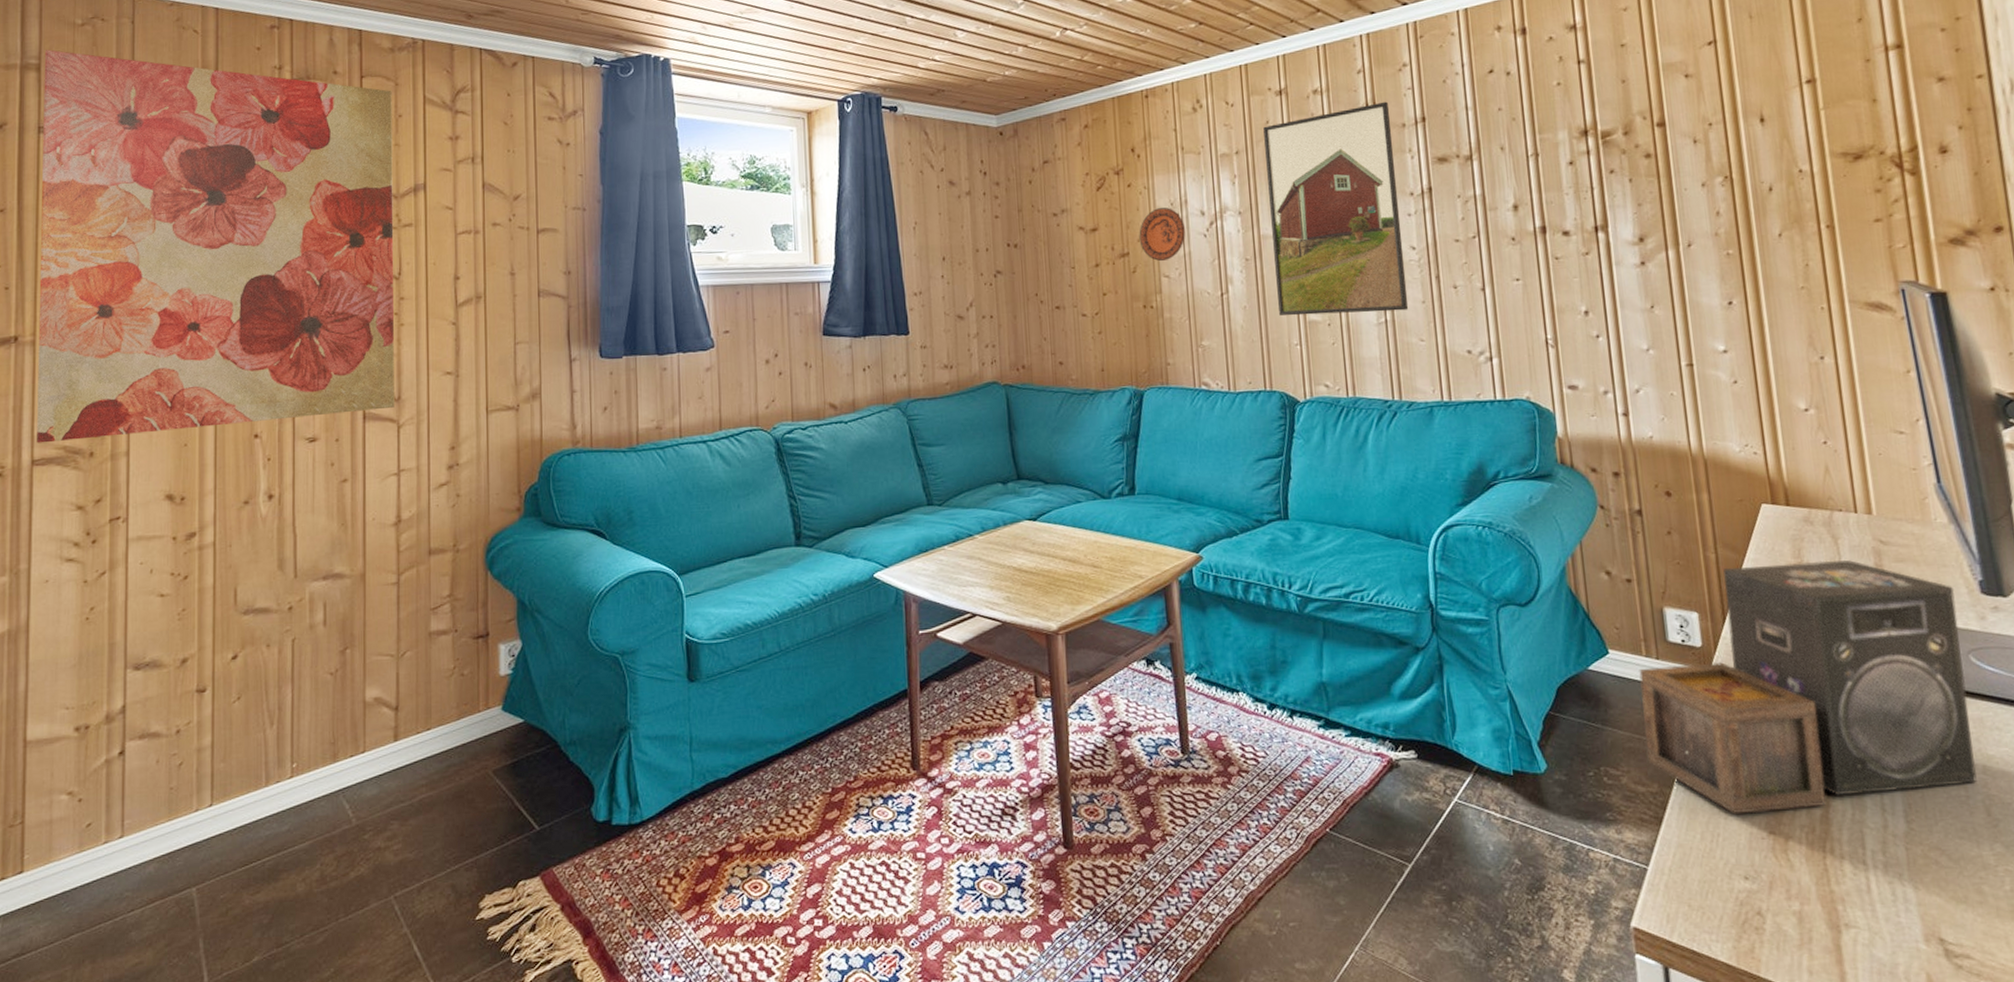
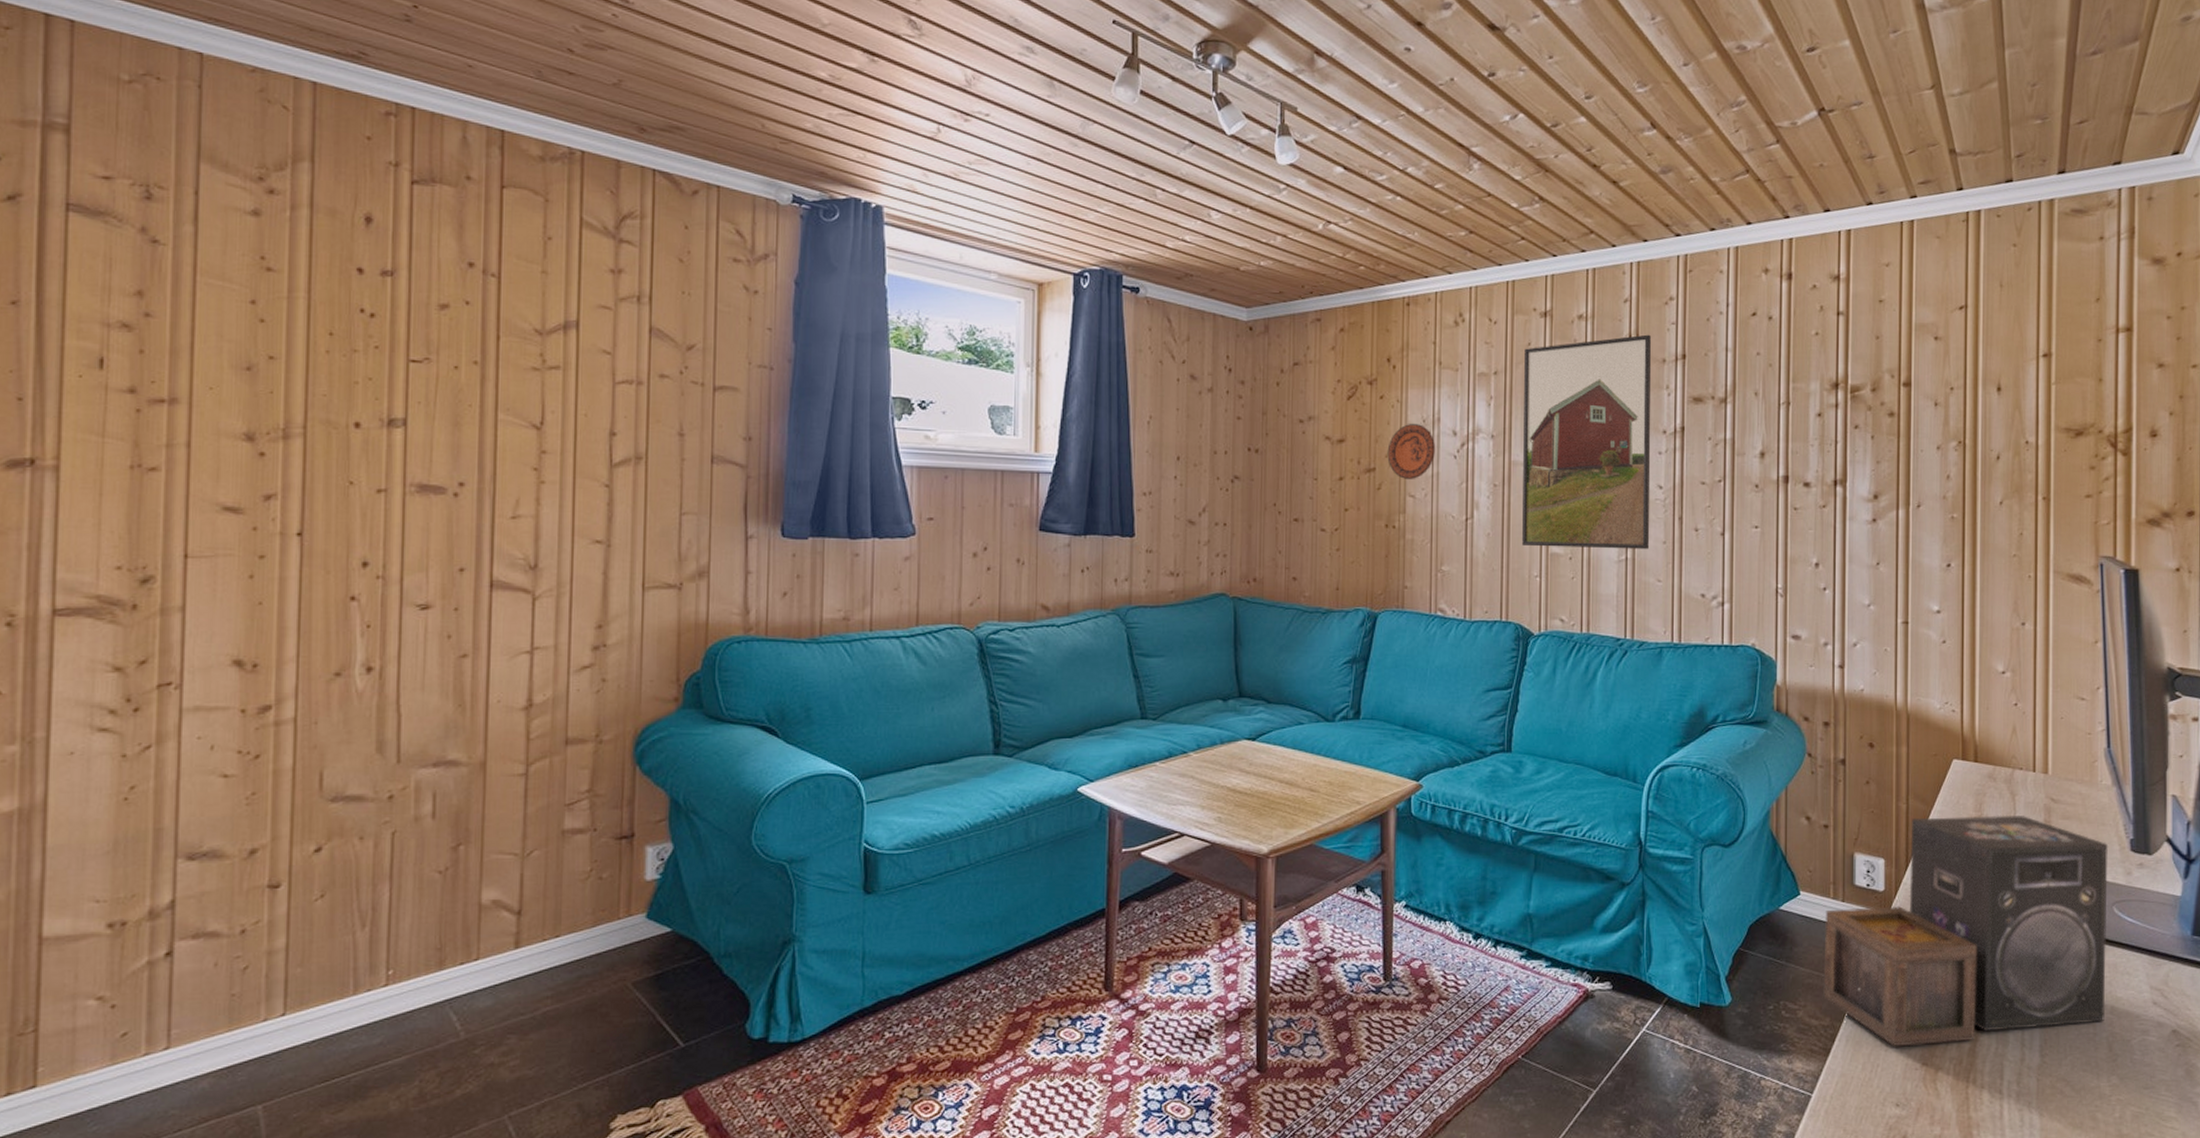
wall art: present [37,49,395,443] -> none [60,107,540,590]

